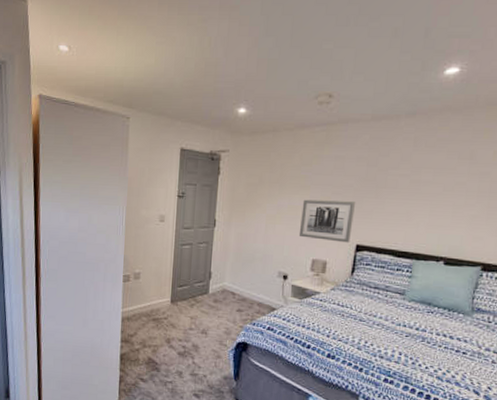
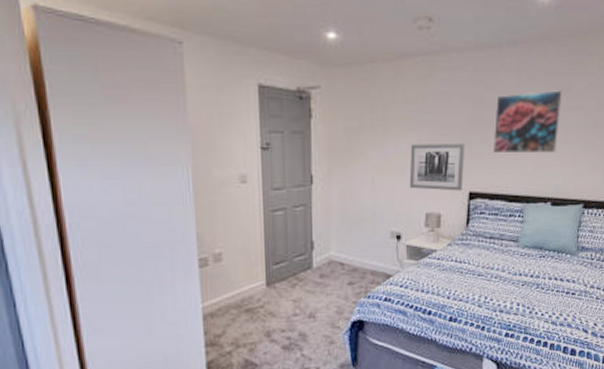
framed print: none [383,157,465,216] -> present [492,90,563,154]

